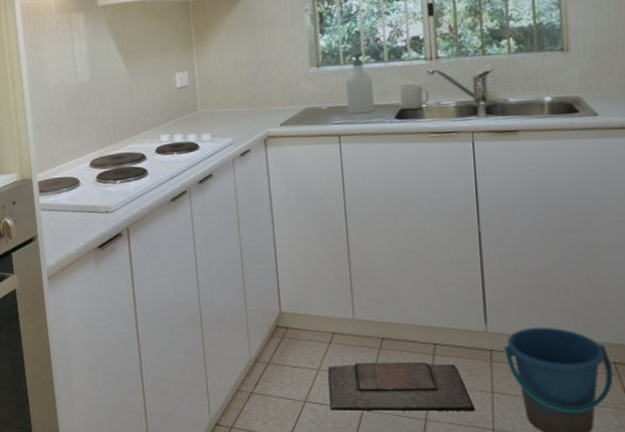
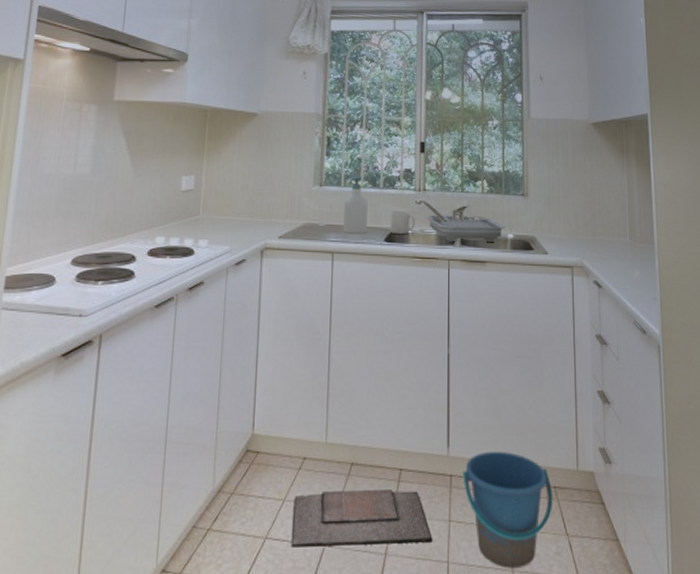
dish rack: none [442,80,540,113] -> present [426,215,505,242]

